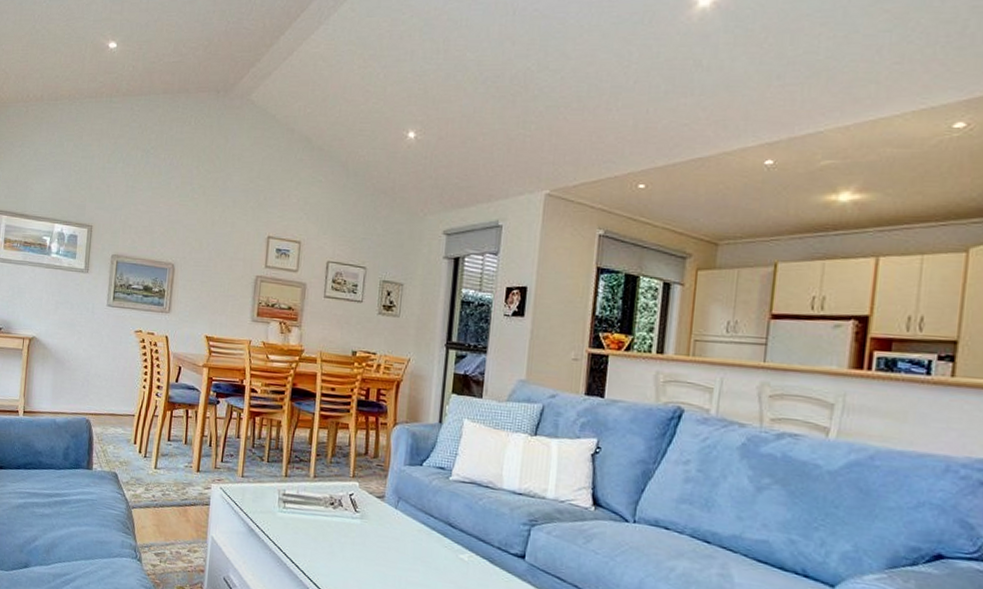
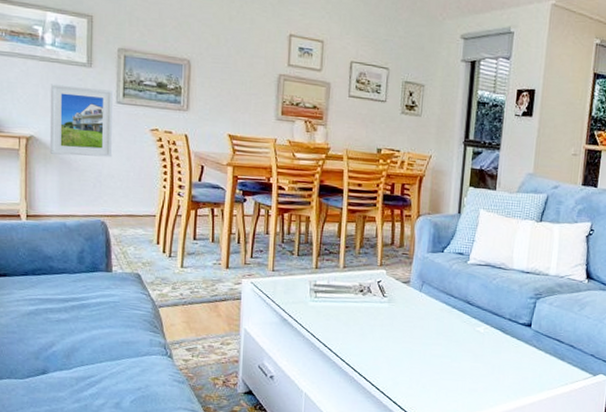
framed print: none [47,289,106,358] -> present [49,84,114,158]

